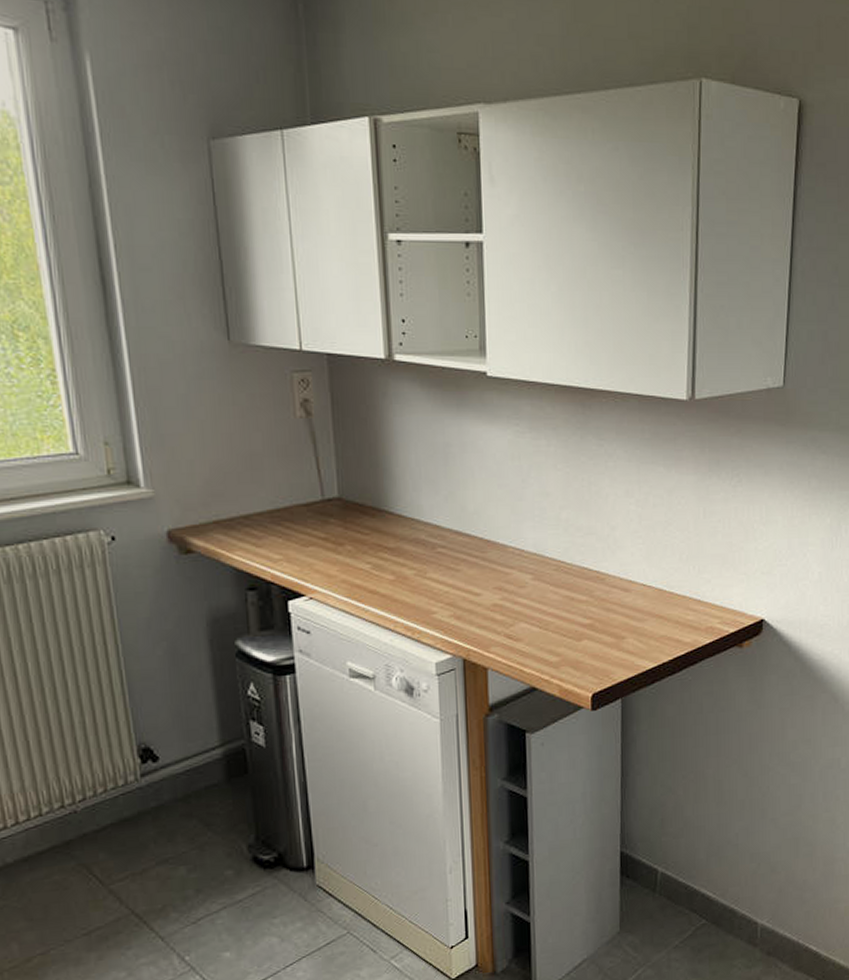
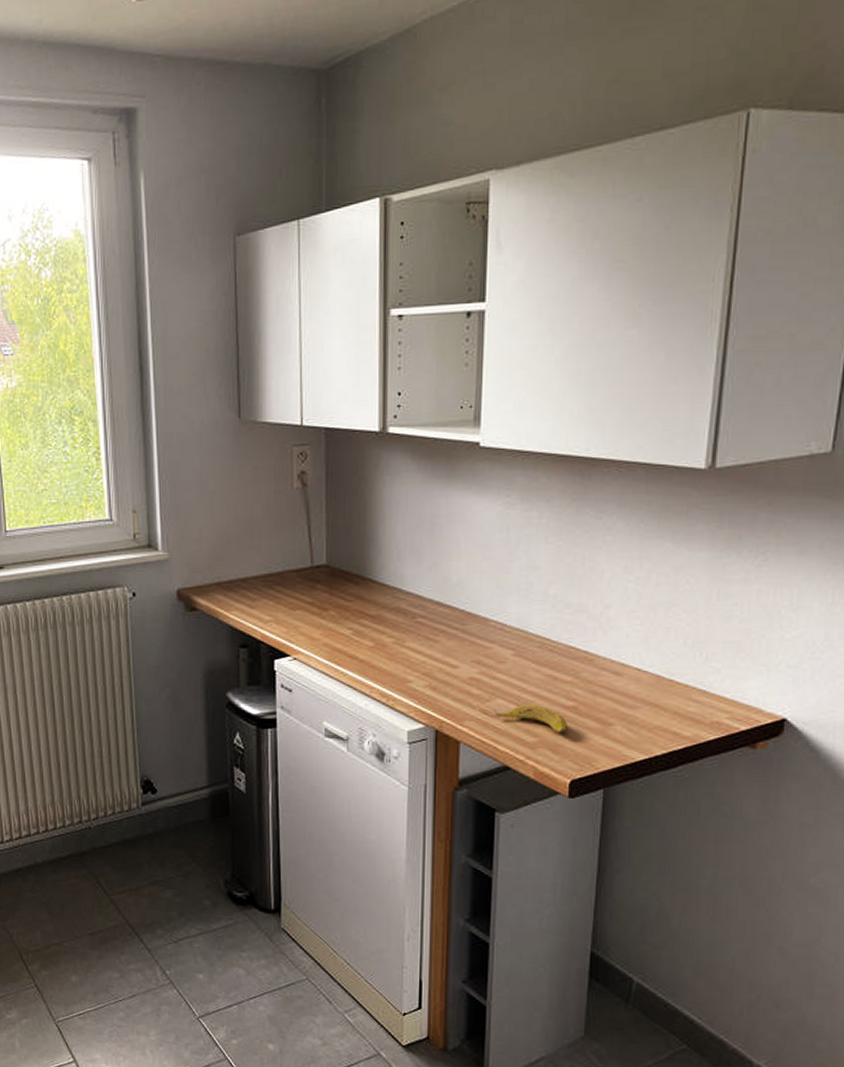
banana: none [517,626,586,651] -> present [493,705,567,734]

